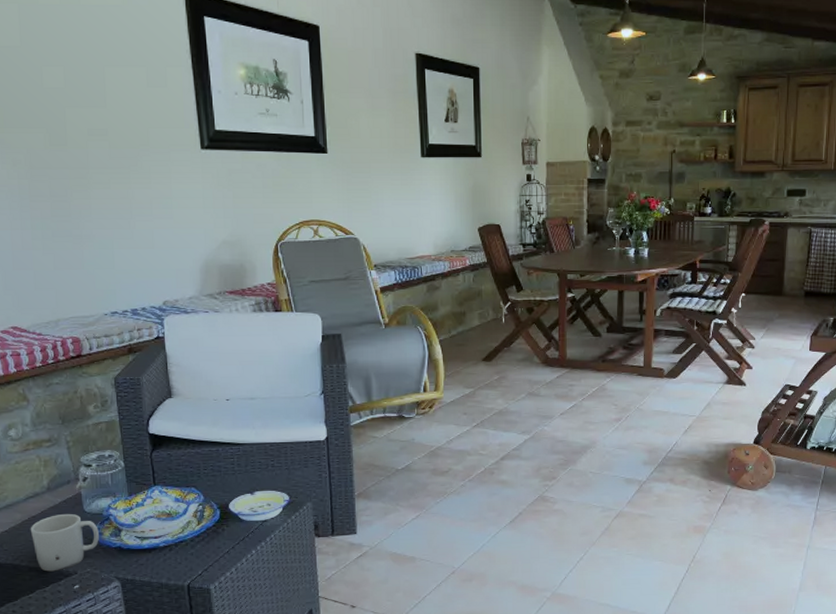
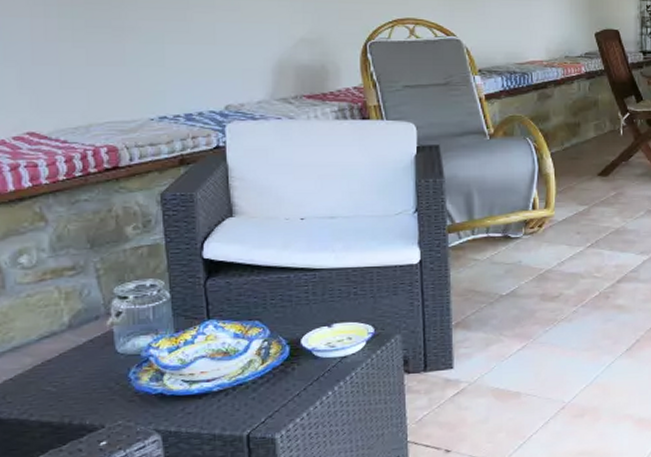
mug: present [30,513,100,572] -> none [43,355,136,427]

